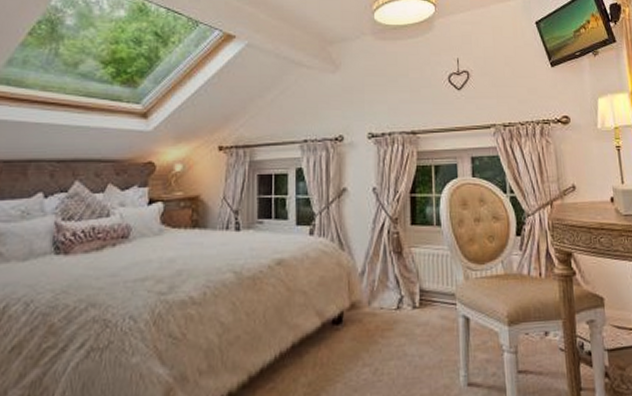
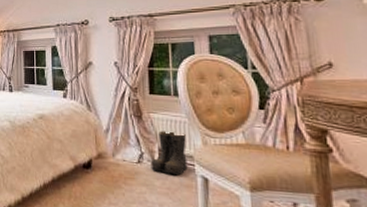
boots: none [411,267,451,318] -> present [150,131,189,174]

